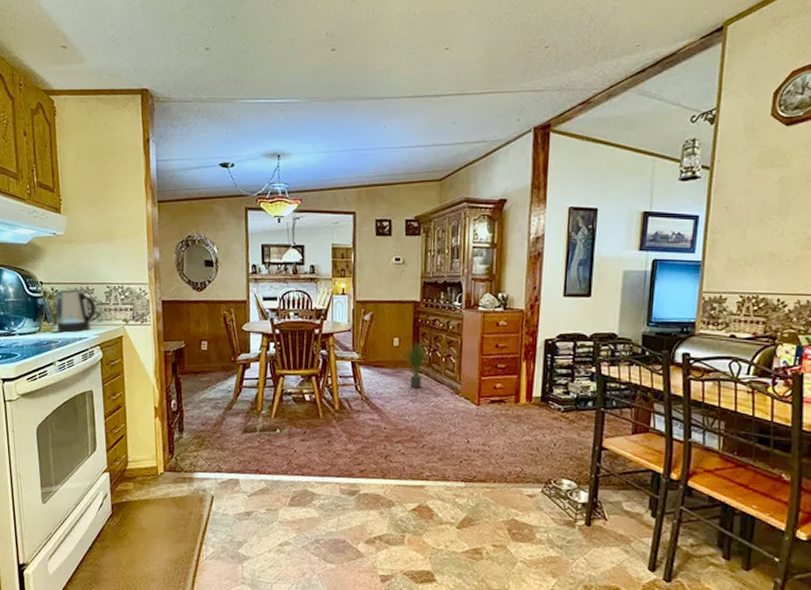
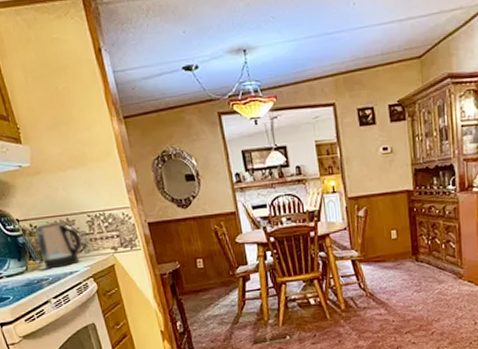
potted plant: present [398,340,430,389] -> none [398,229,429,279]

